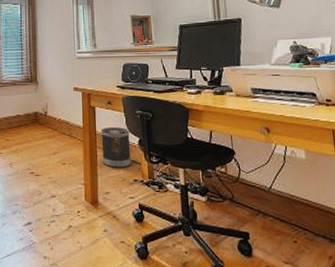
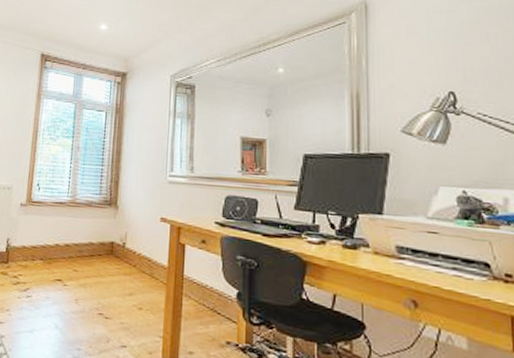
wastebasket: present [101,127,132,168] -> none [188,271,226,325]

